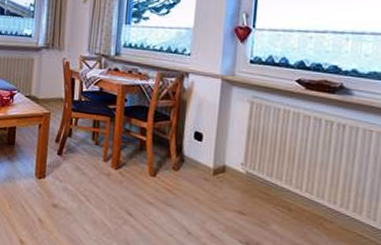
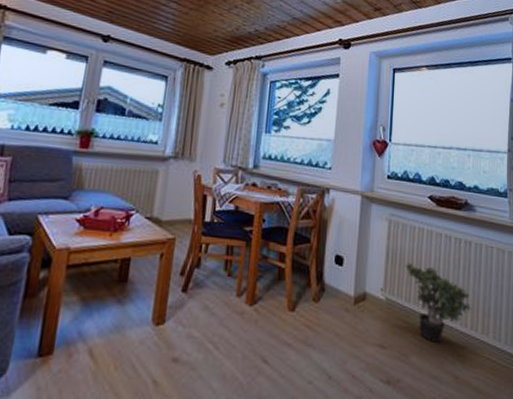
potted plant: none [267,141,343,216] -> present [405,262,472,343]

